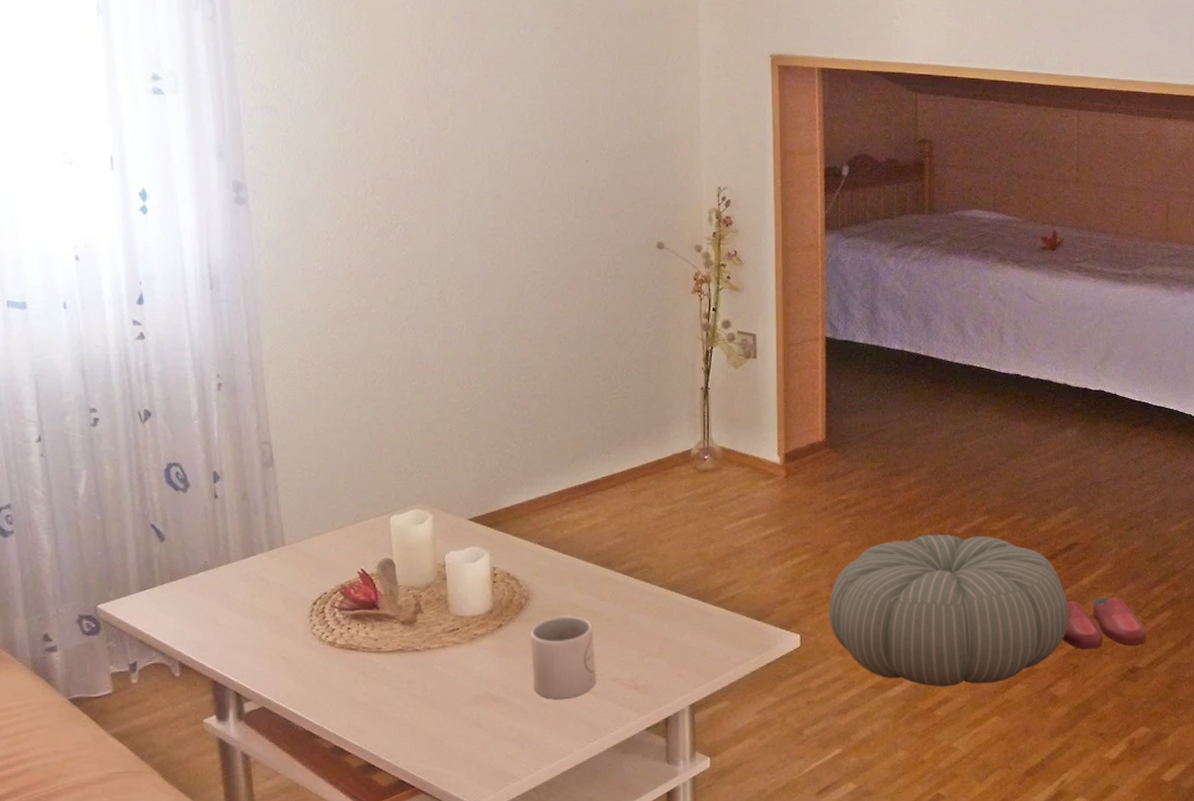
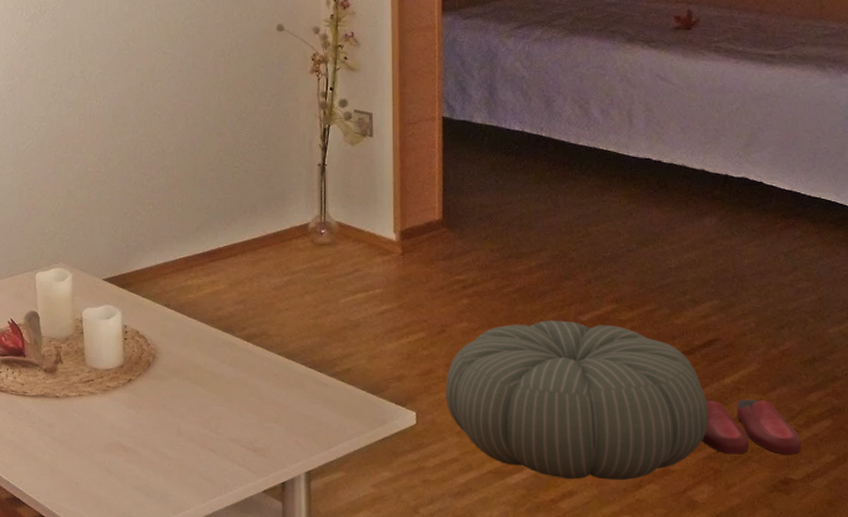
mug: present [530,614,596,699] -> none [156,374,217,454]

